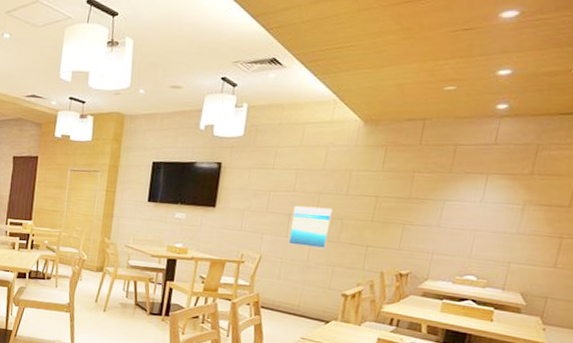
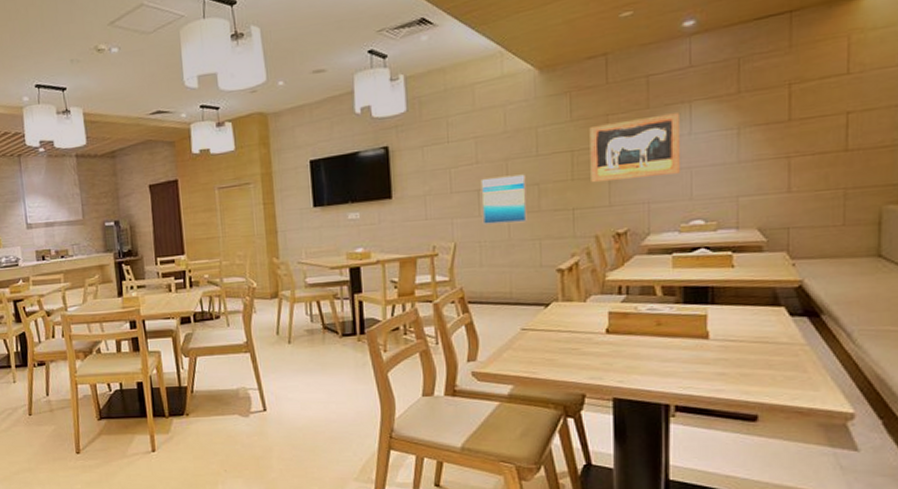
wall art: none [387,179,478,233] -> present [589,112,681,183]

